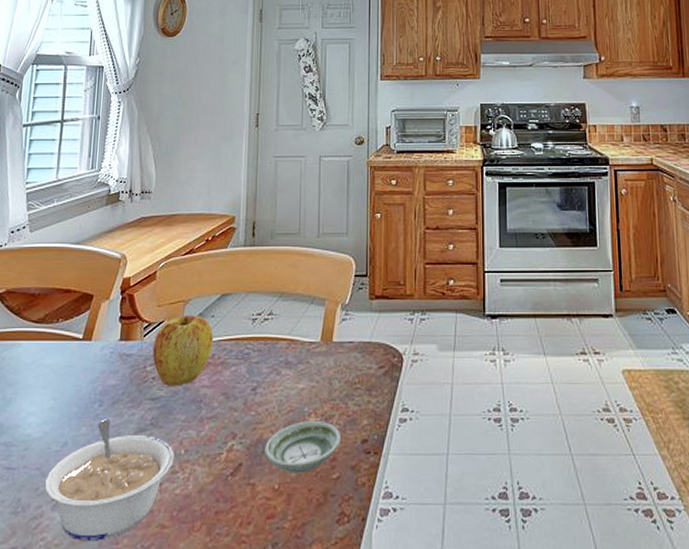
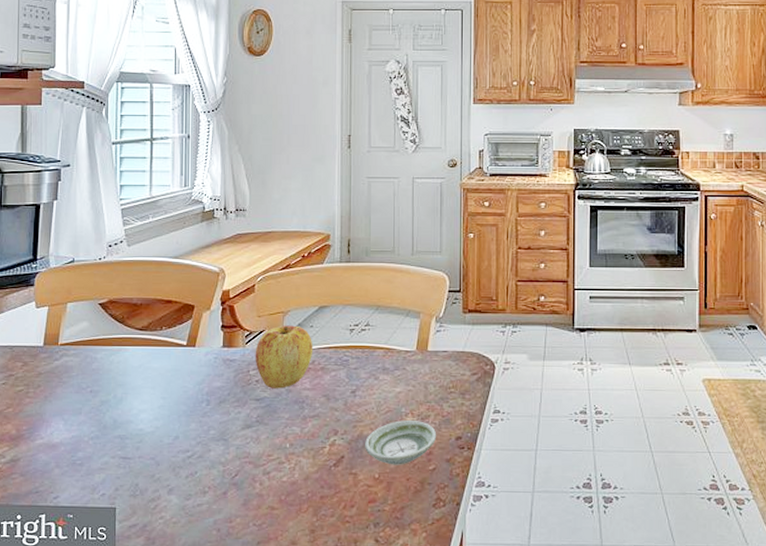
legume: present [44,419,174,541] -> none [159,416,280,519]

